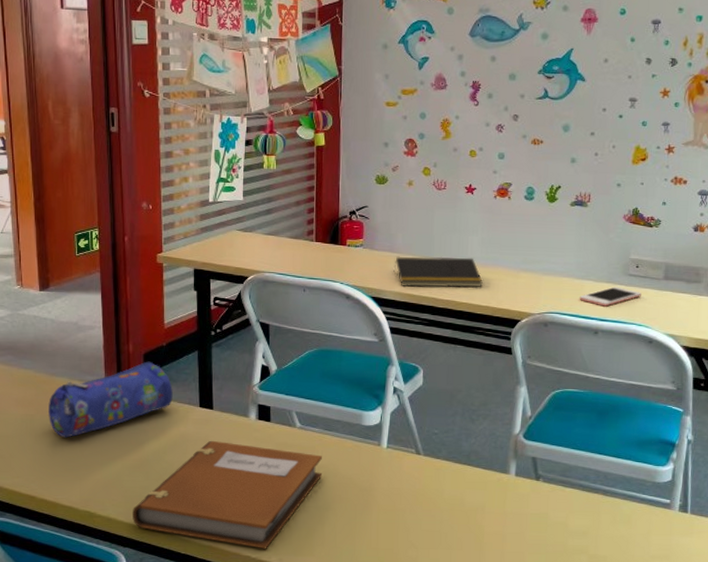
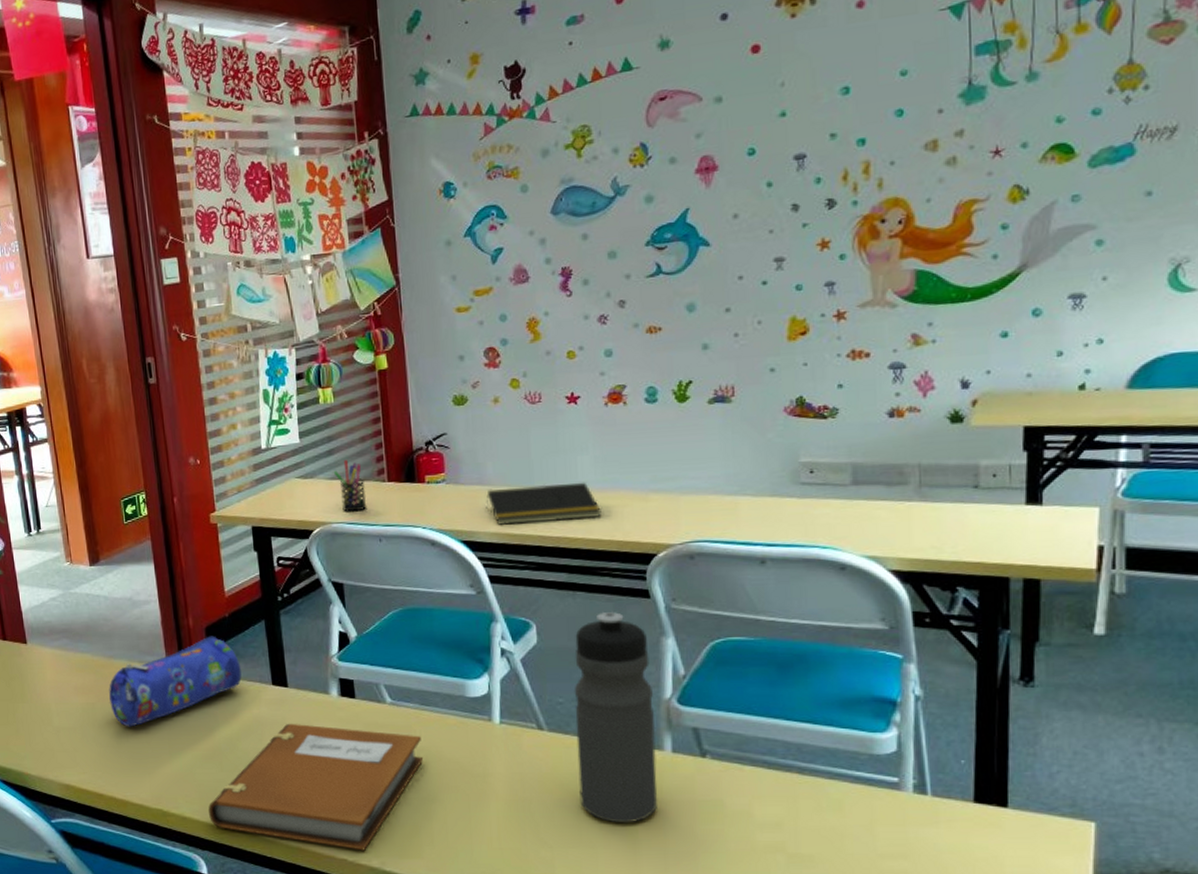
pen holder: none [270,219,296,265] -> present [333,460,367,512]
water bottle: none [443,362,506,530] -> present [574,611,658,823]
cell phone: present [579,286,641,307] -> none [734,500,822,528]

